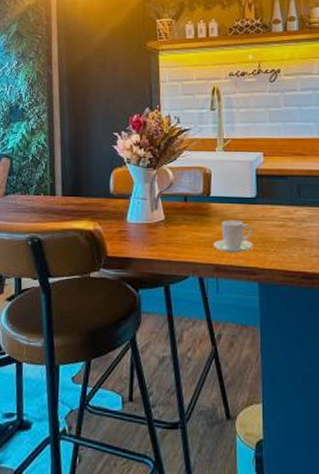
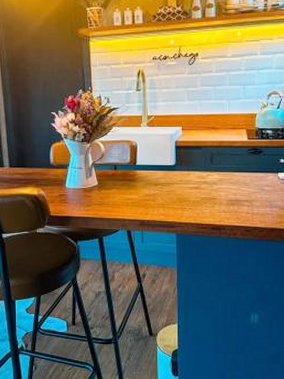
teacup: present [213,220,253,253] -> none [138,184,172,211]

